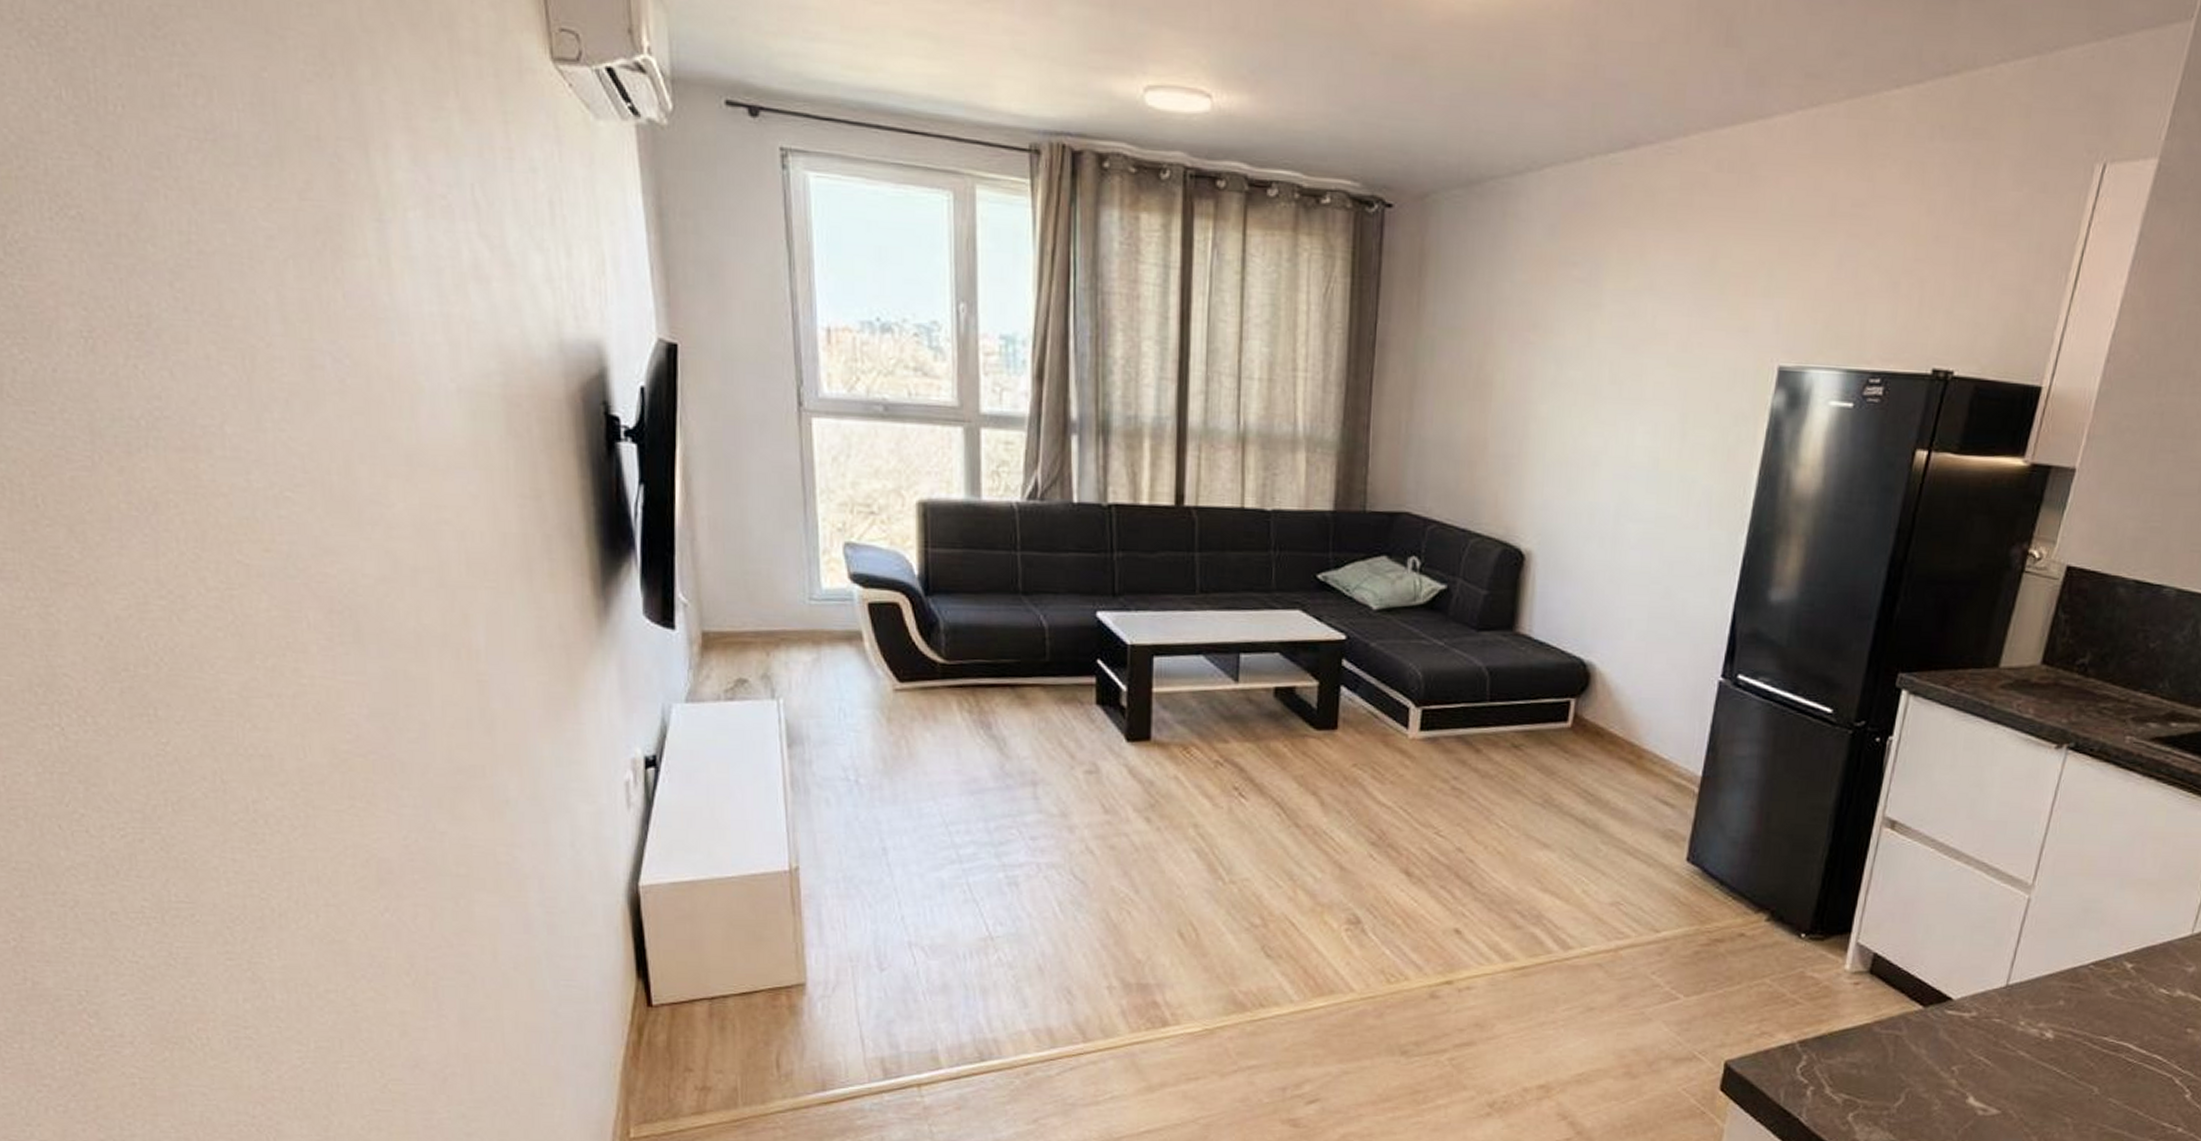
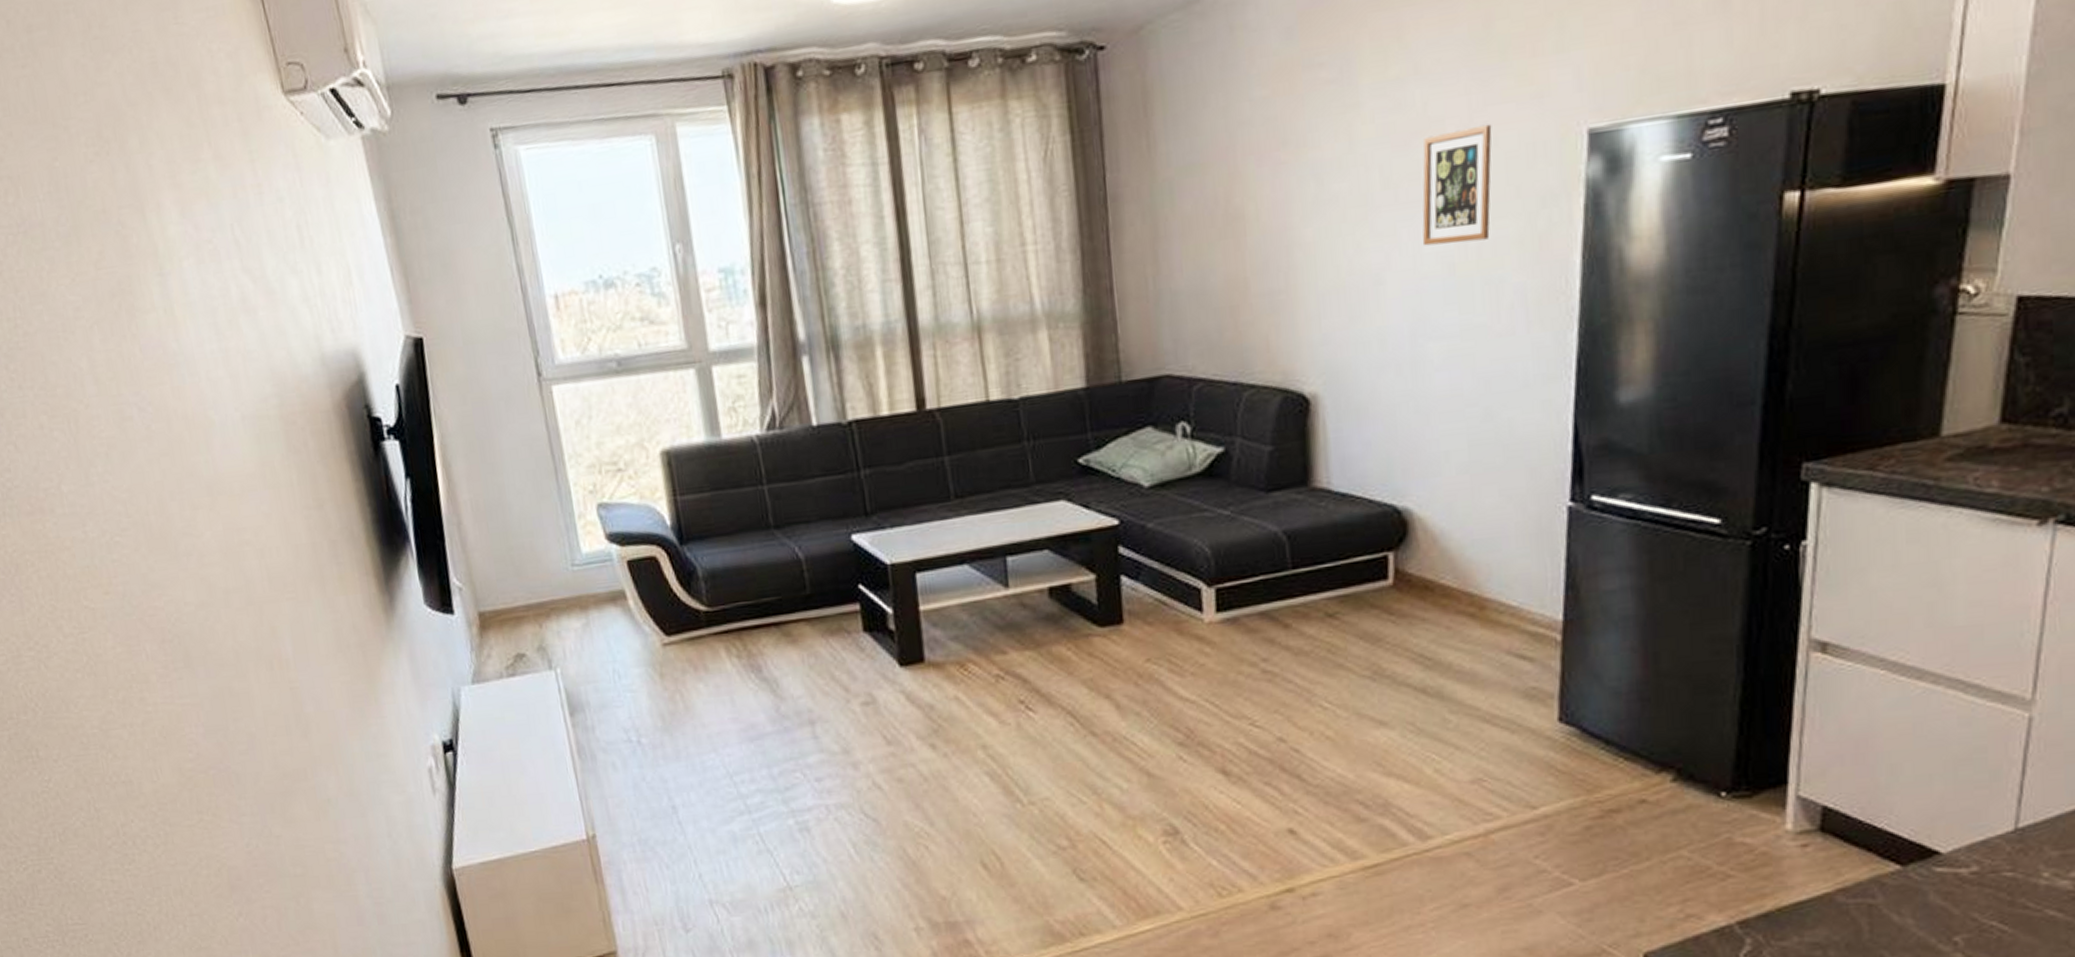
picture frame: none [1635,345,1705,444] -> present [1422,124,1492,246]

